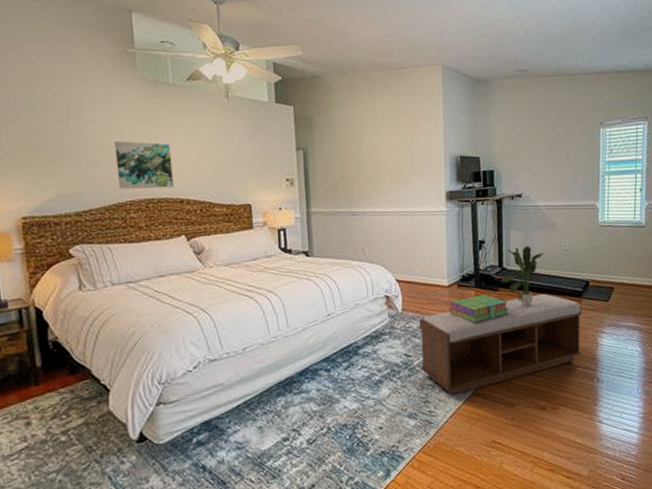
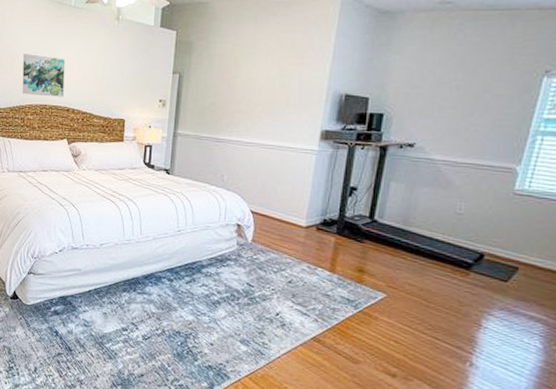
bench: present [419,294,582,395] -> none [261,251,469,337]
stack of books: present [449,294,509,323] -> none [302,242,373,271]
potted plant: present [501,246,543,307] -> none [369,201,428,267]

